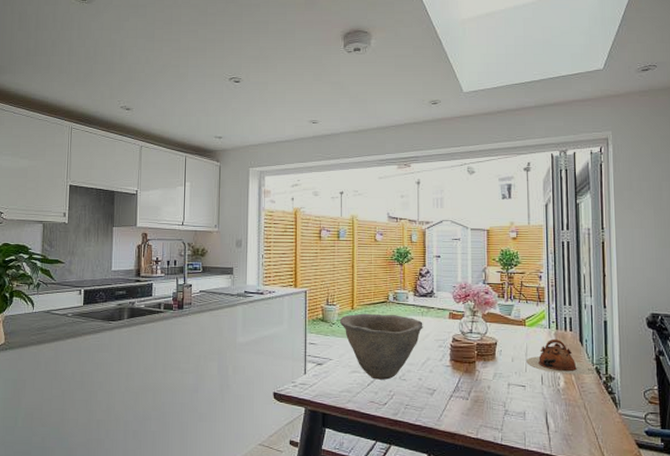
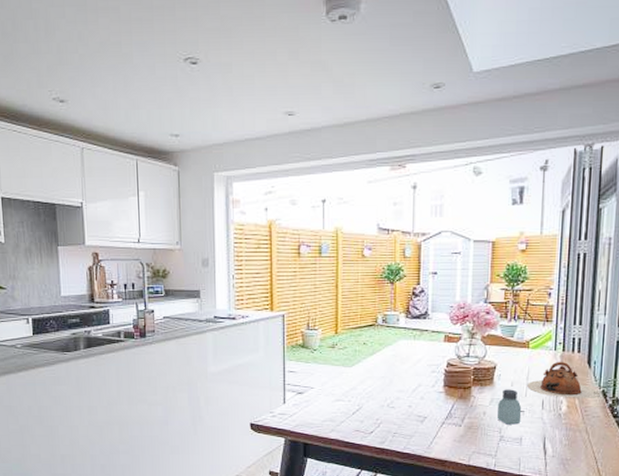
bowl: present [339,313,423,380] -> none [321,338,415,408]
saltshaker: none [501,364,523,399] -> present [498,389,522,425]

